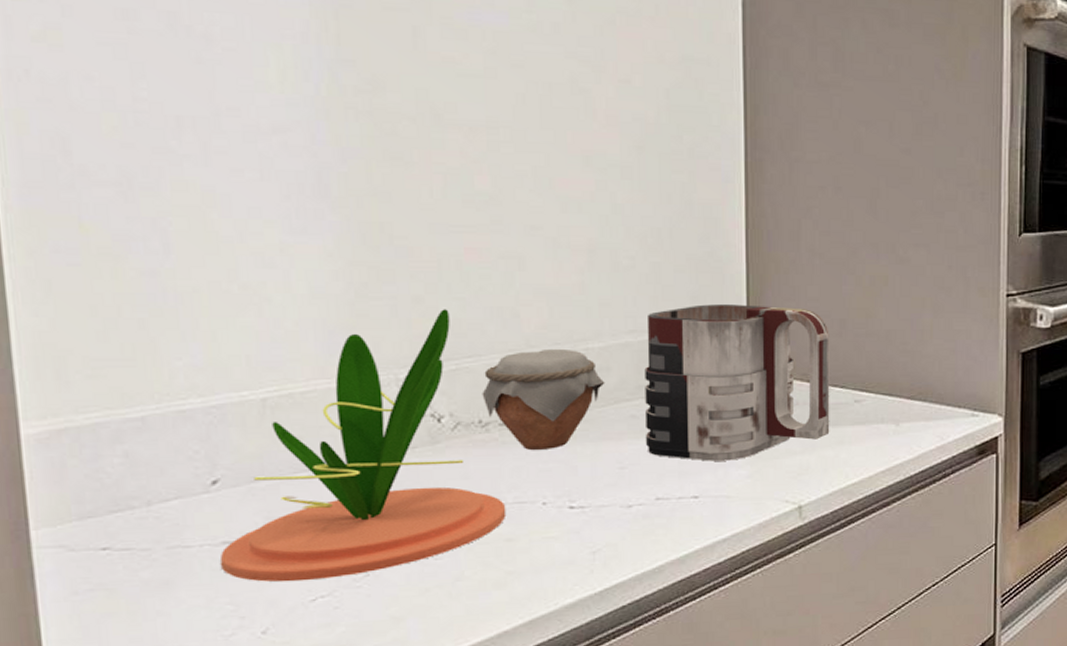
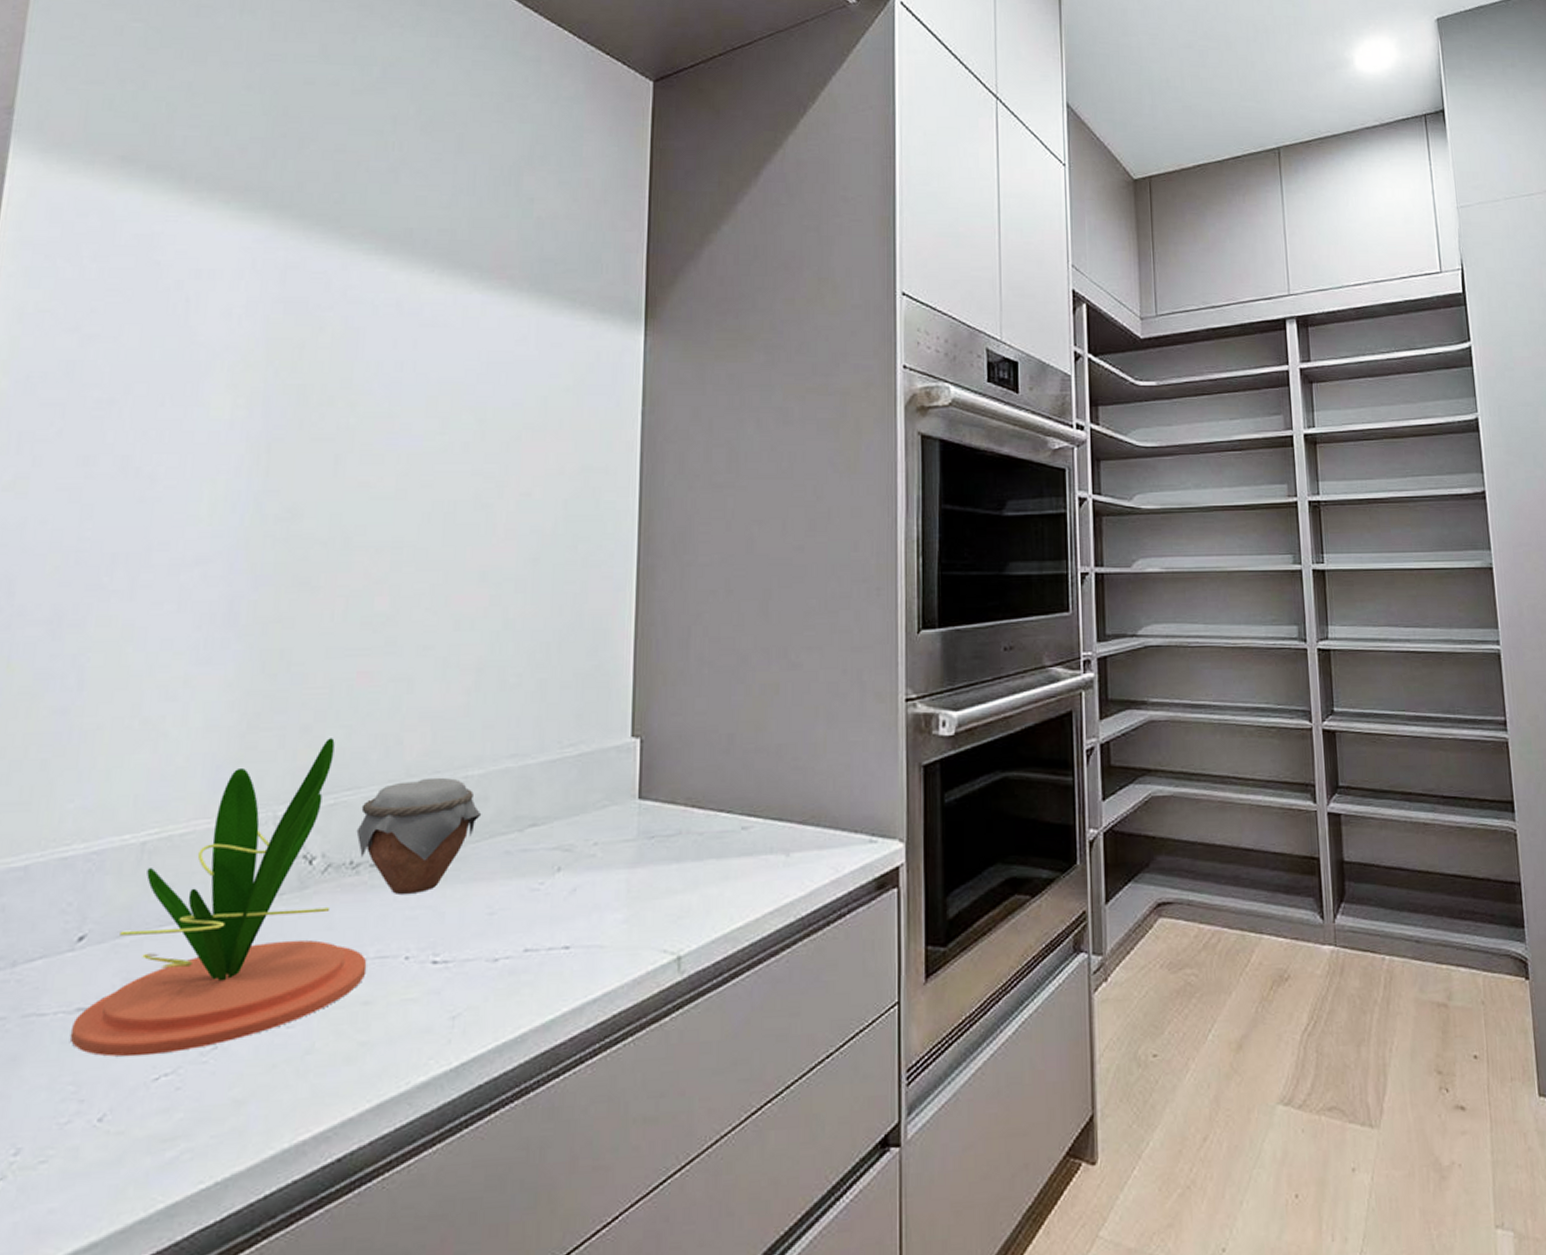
mug: present [644,304,830,461] -> none [519,721,717,904]

